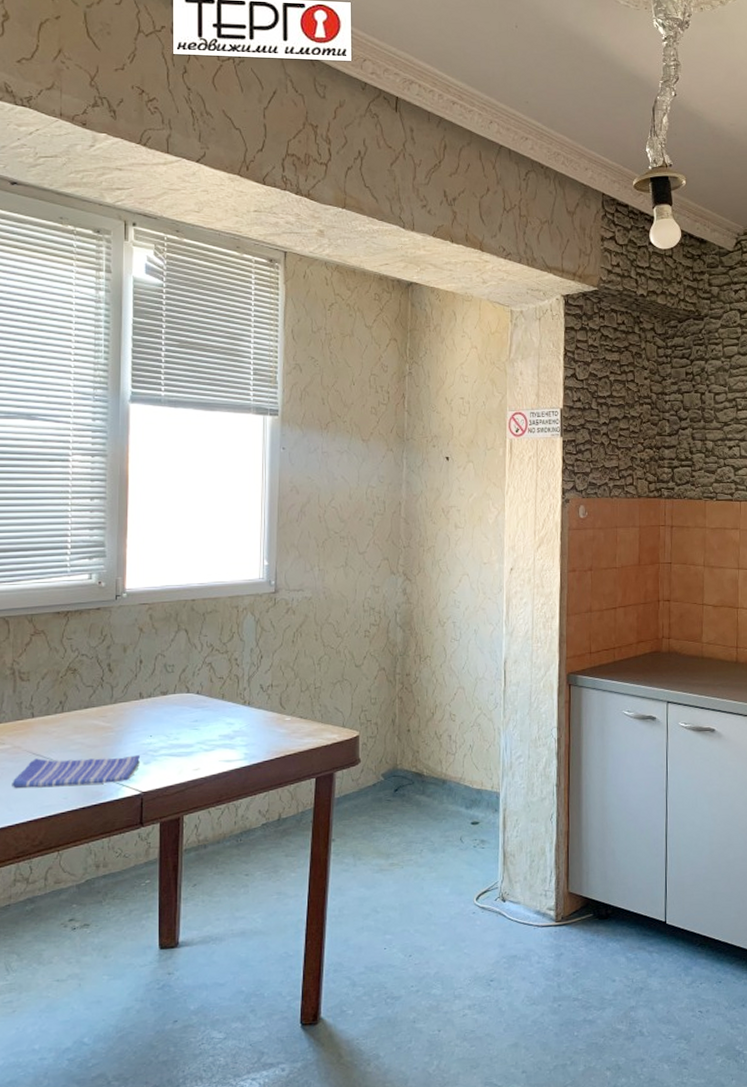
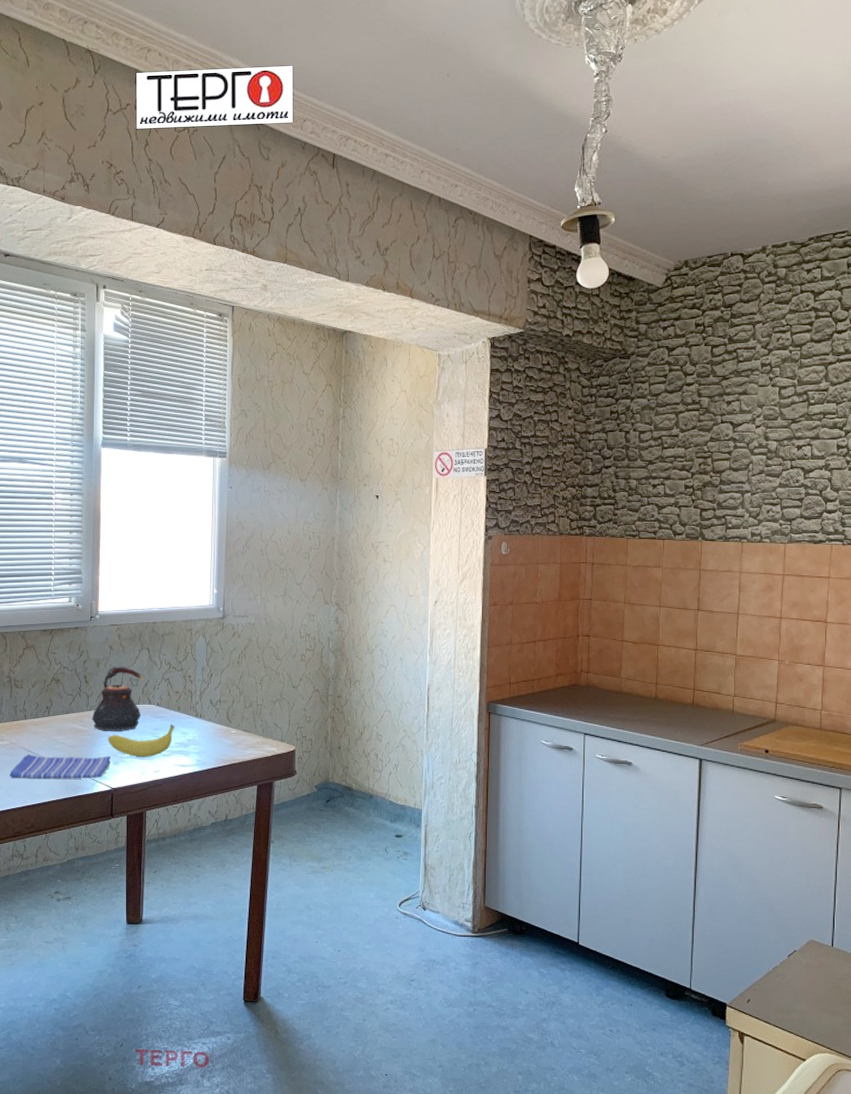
teapot: none [117,651,182,726] -> present [92,666,144,731]
fruit: none [137,714,218,755] -> present [108,724,175,758]

